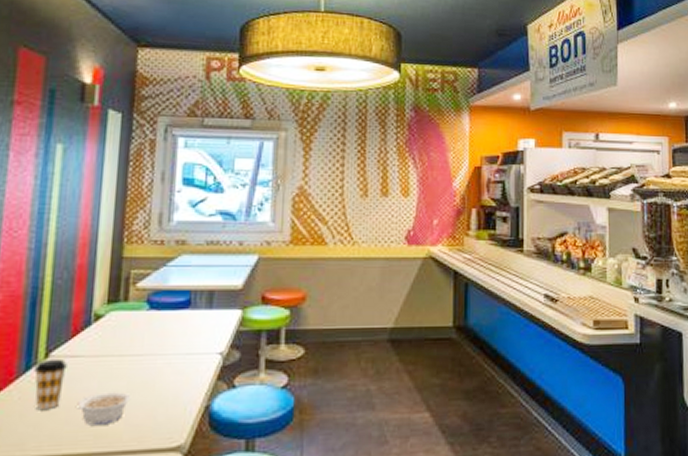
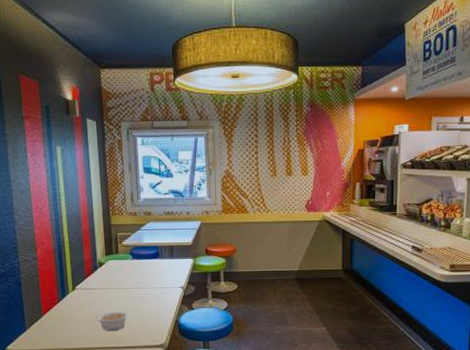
coffee cup: present [34,358,67,409] -> none [68,290,87,321]

